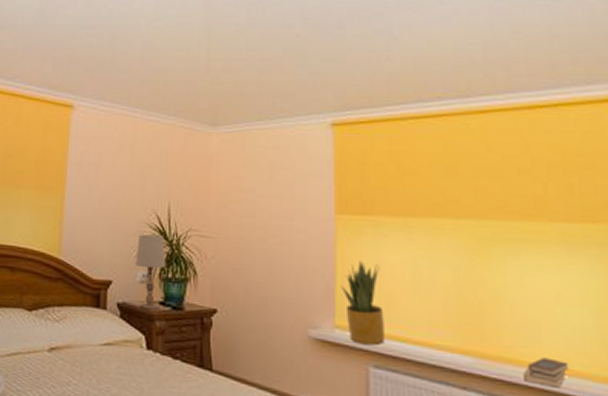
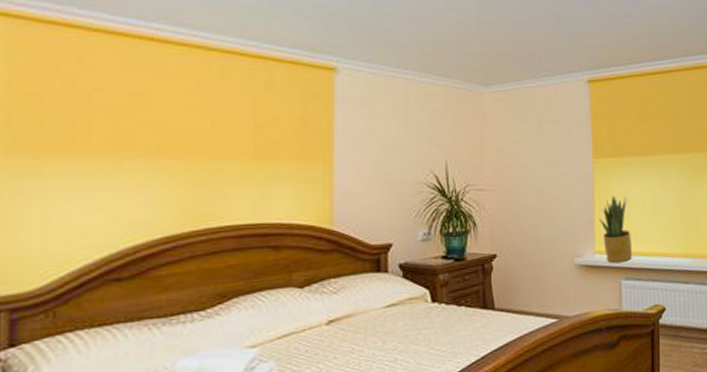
table lamp: present [136,234,166,311] -> none [416,194,446,267]

